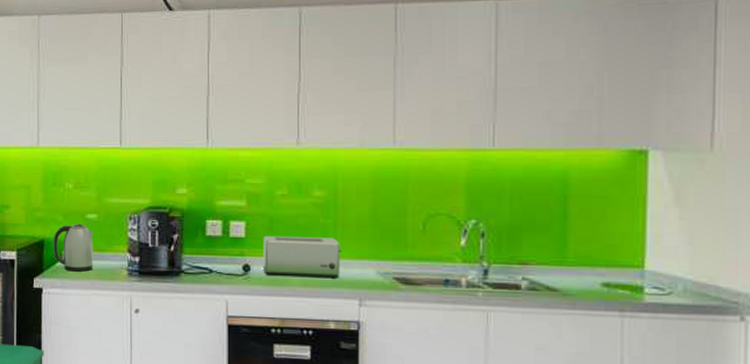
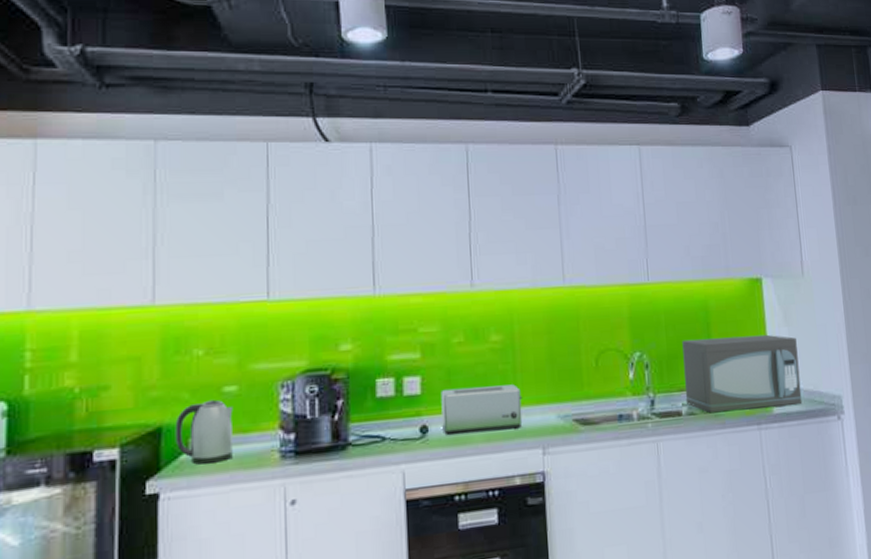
microwave: none [527,212,690,298] -> present [682,334,802,413]

